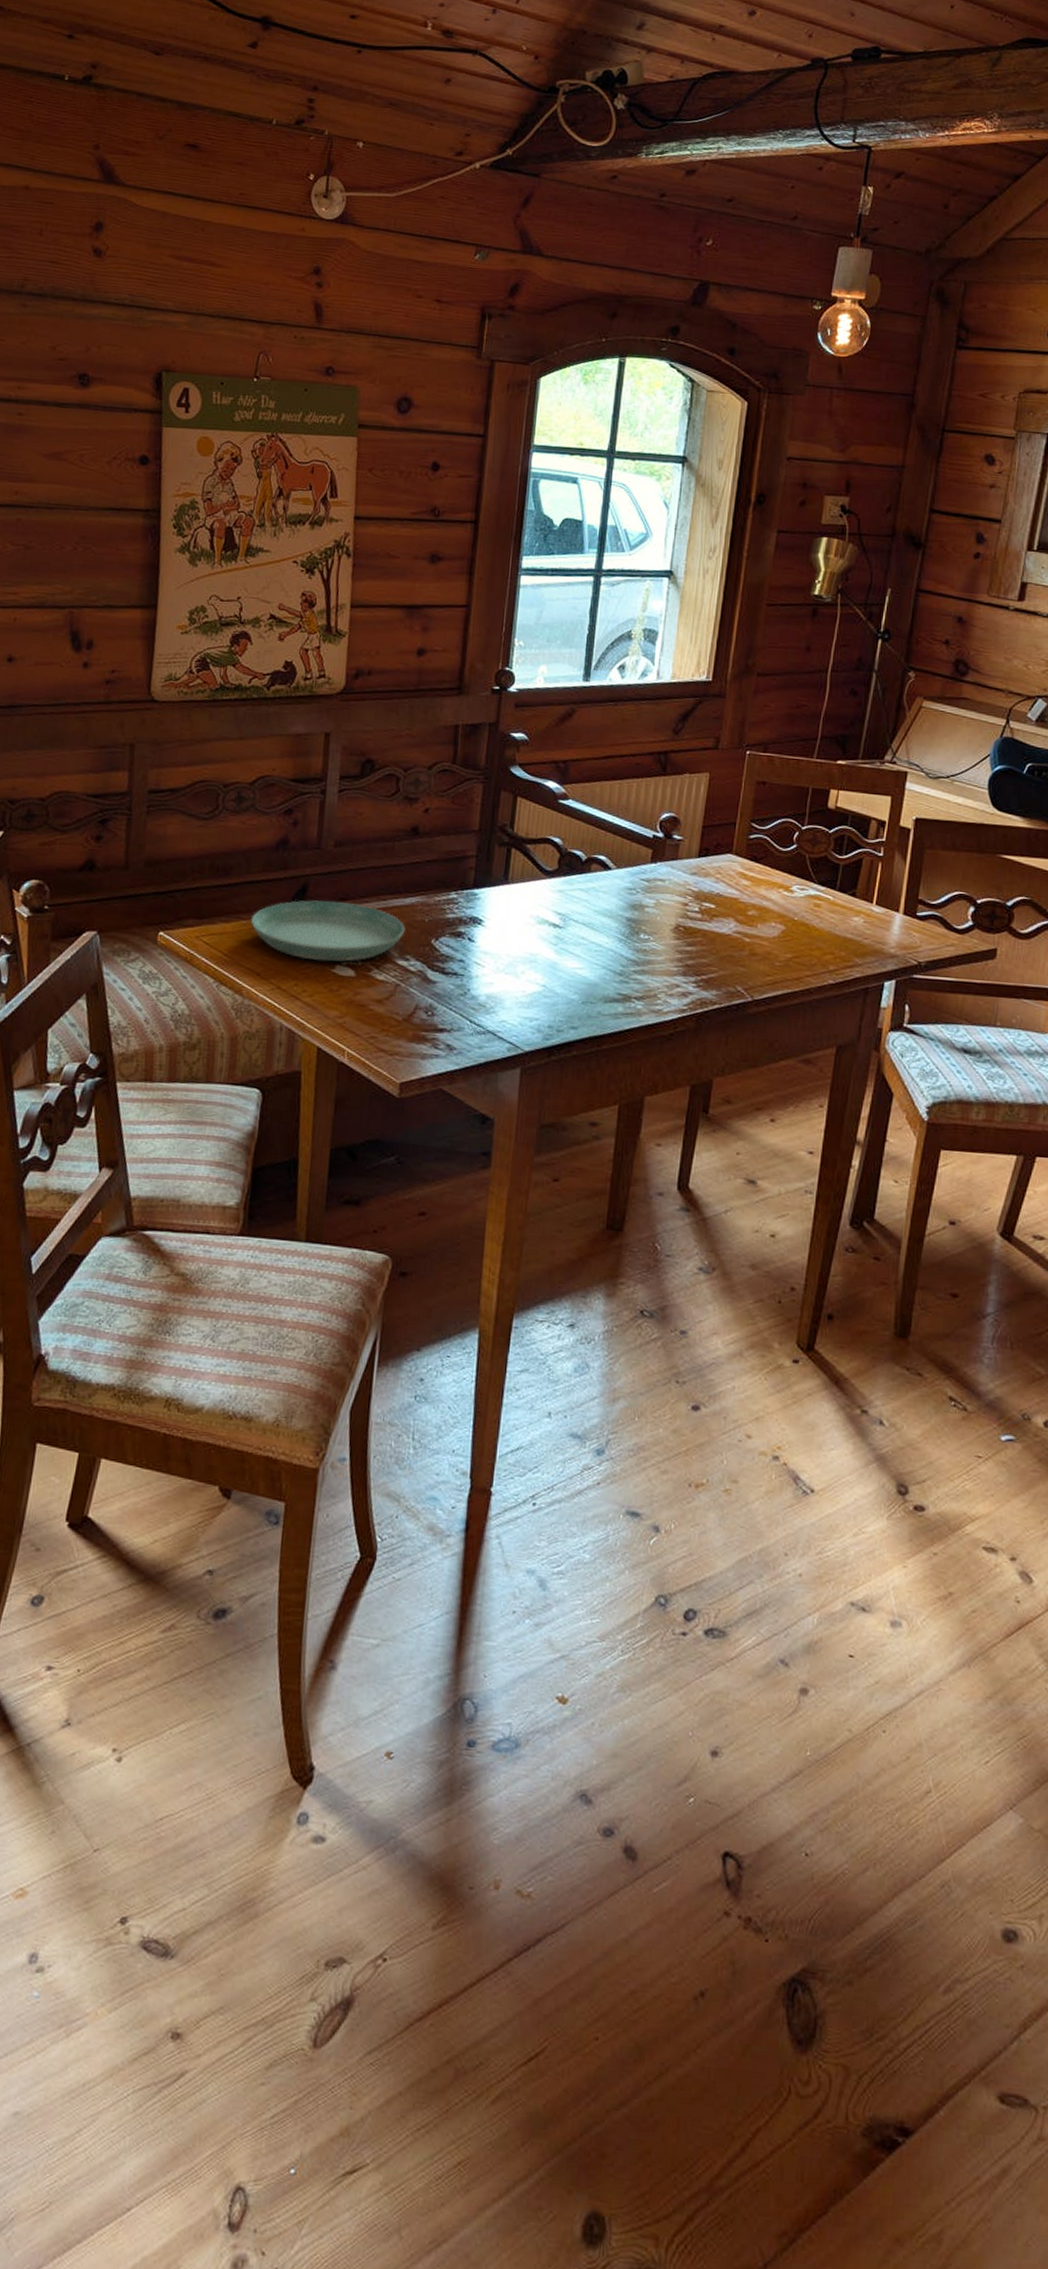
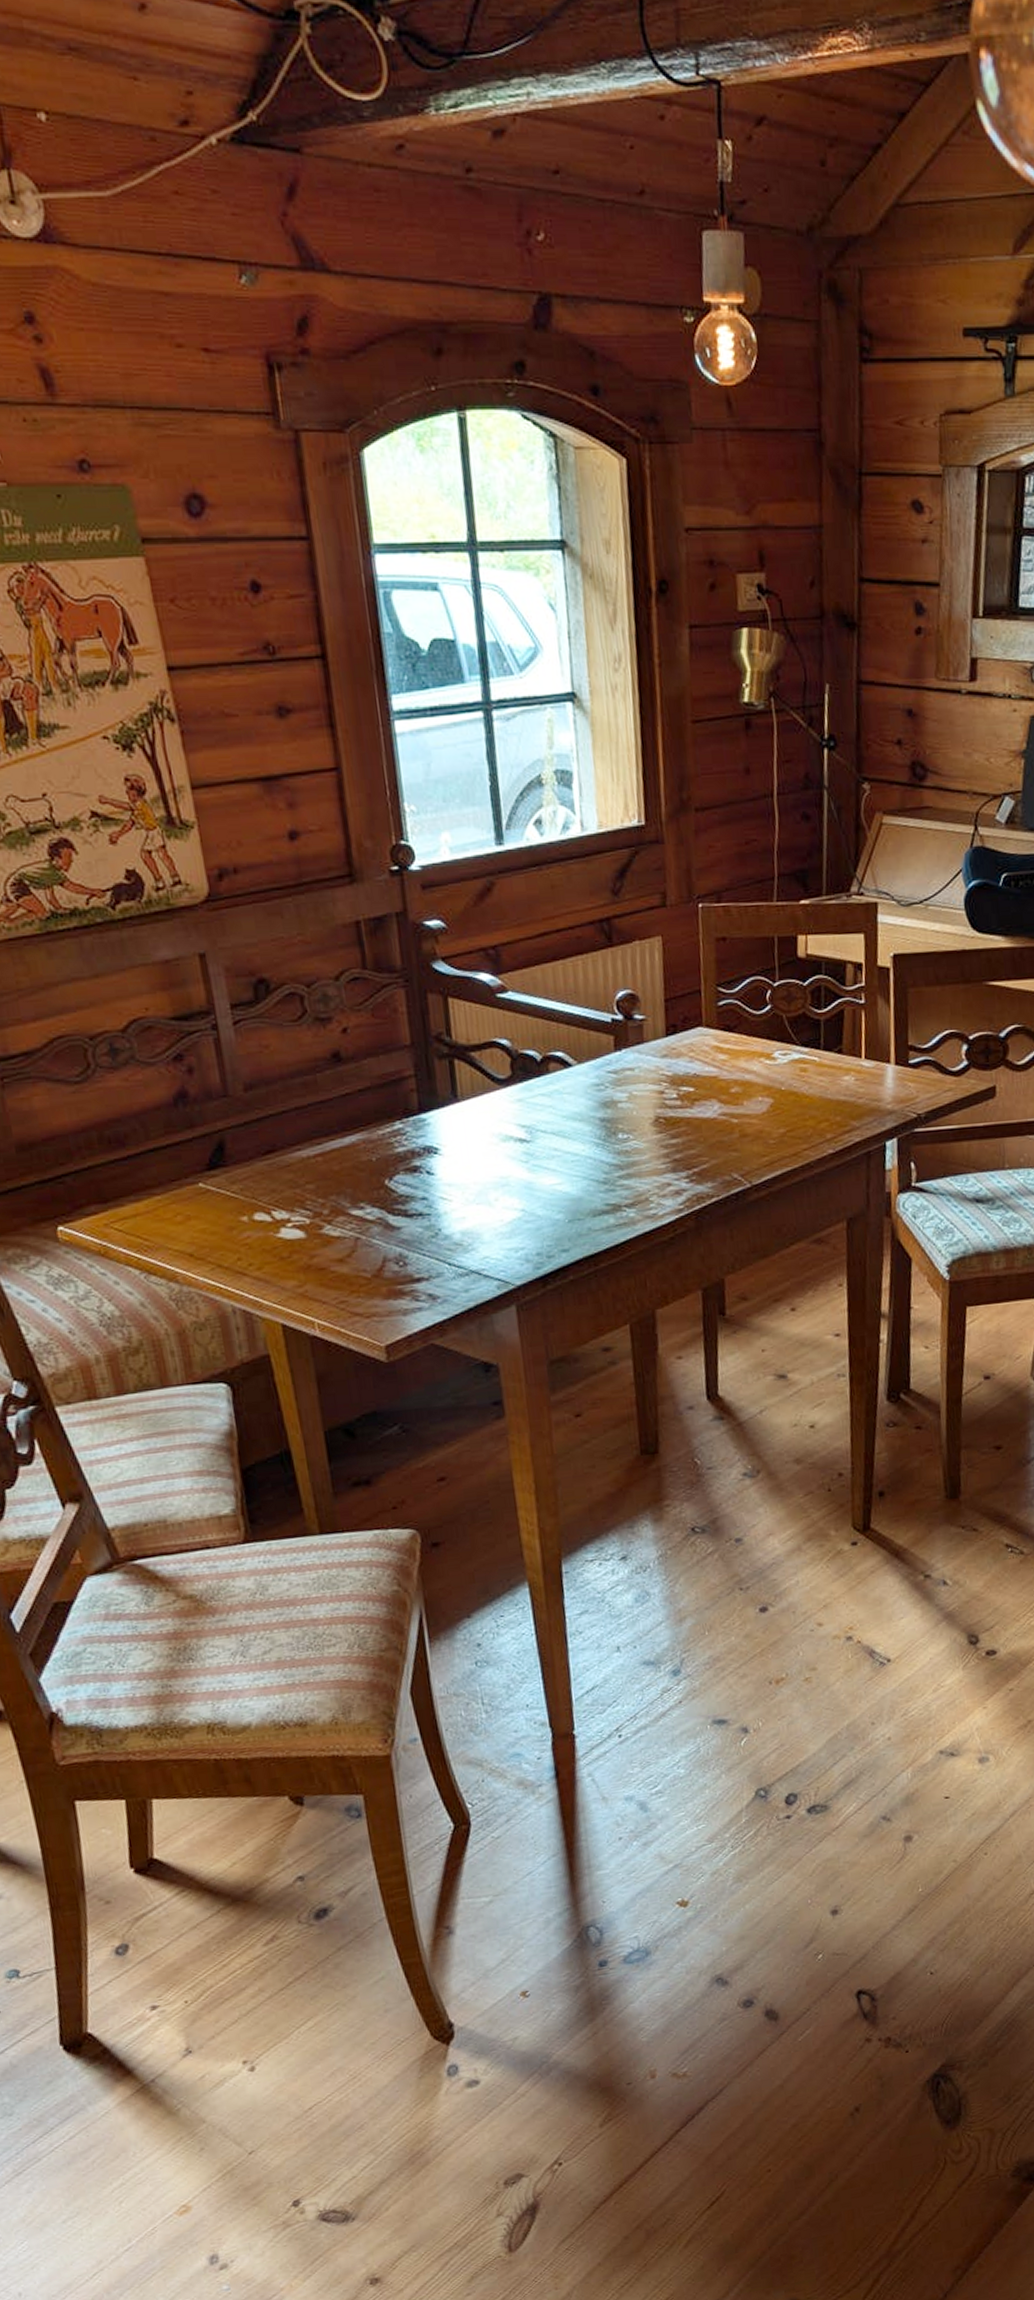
saucer: present [250,900,405,962] -> none [165,1154,352,1228]

